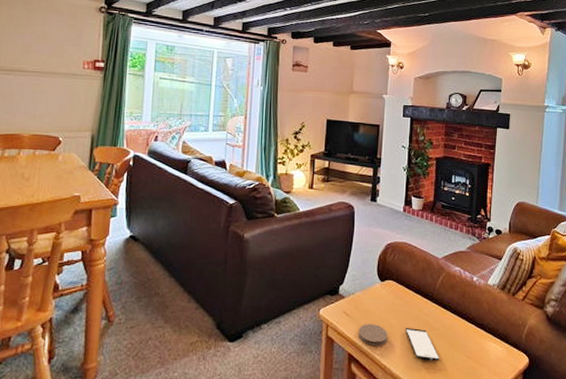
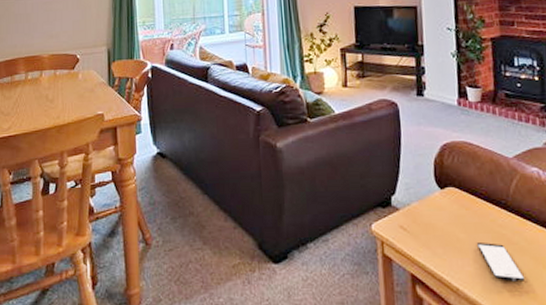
coaster: present [358,324,388,347] -> none [419,239,457,266]

